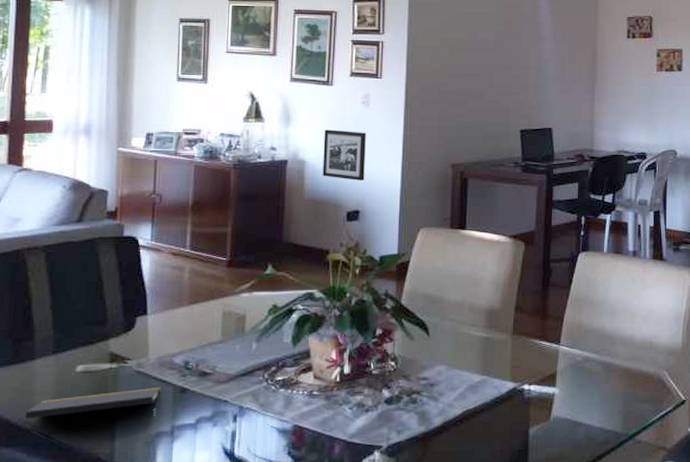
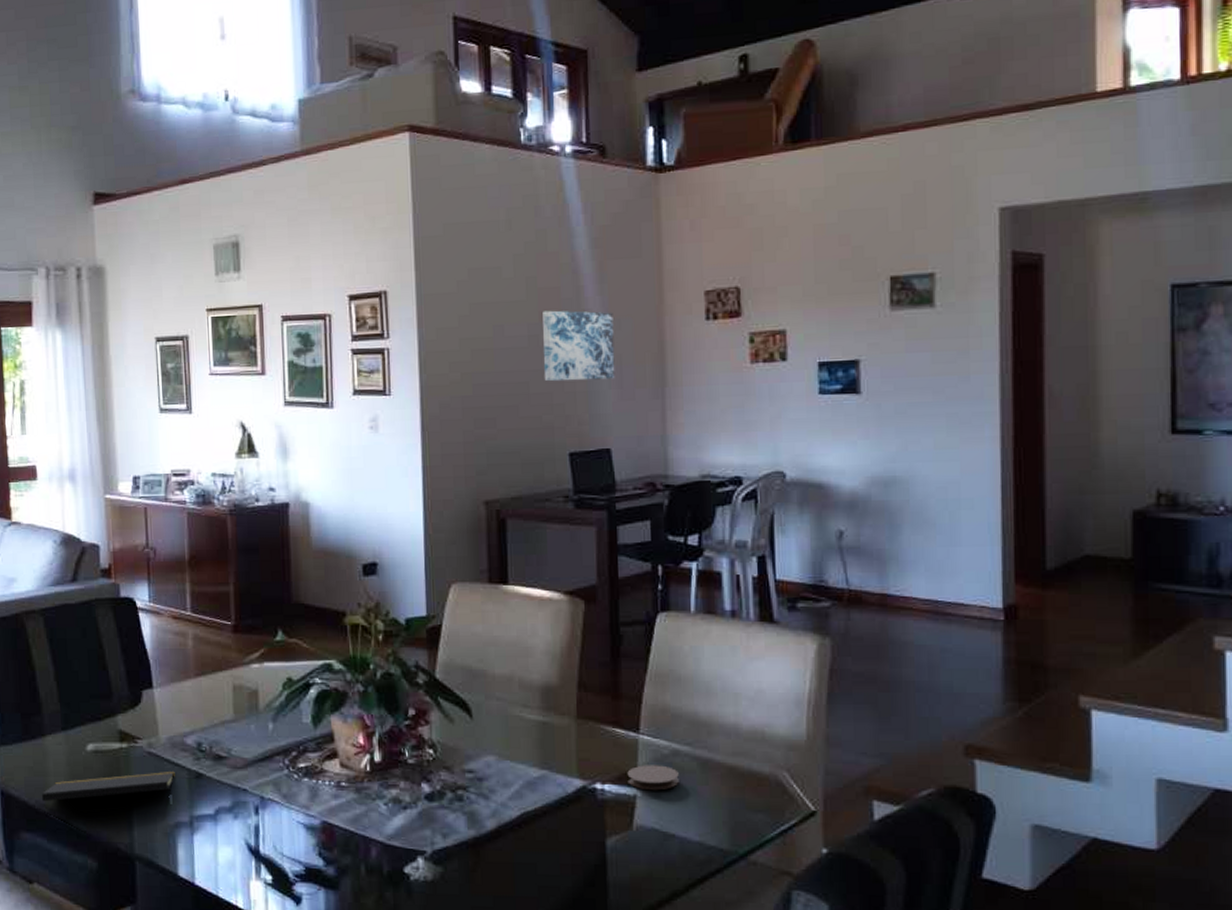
picture frame: present [322,129,366,181] -> none [328,463,380,525]
wall art: none [505,22,560,77] -> present [543,310,615,382]
coaster: none [549,369,588,389] -> present [627,765,679,791]

